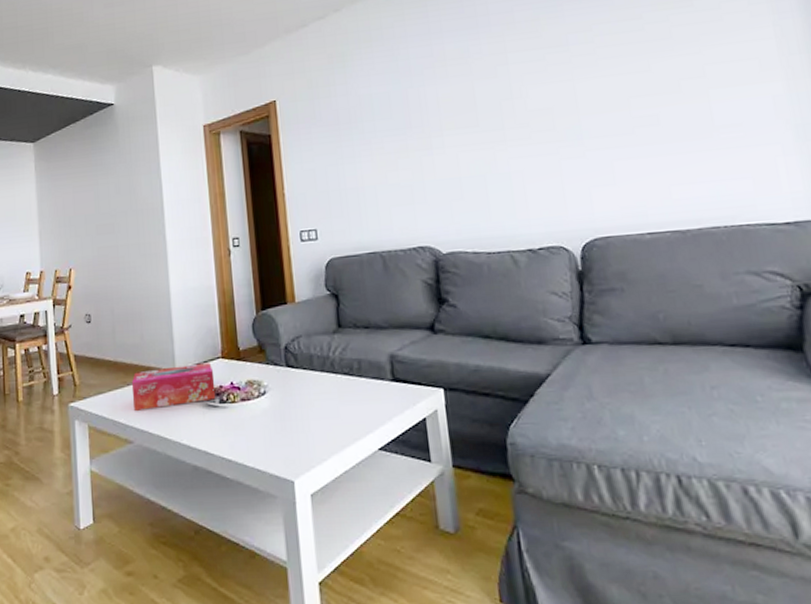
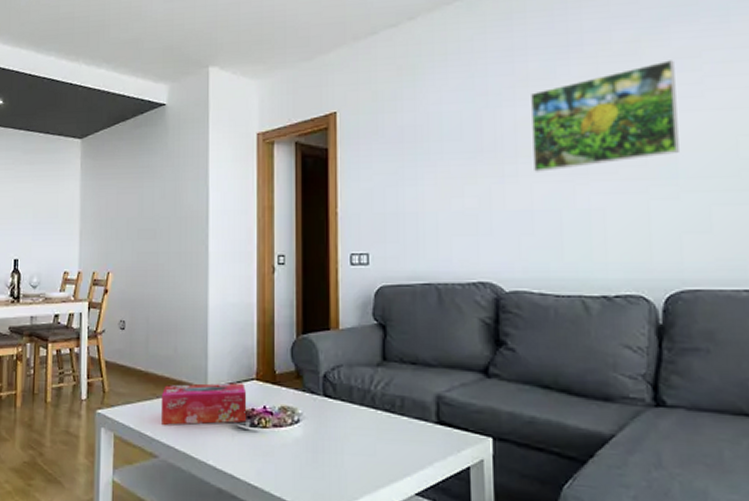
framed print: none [448,34,581,143] -> present [529,60,679,172]

